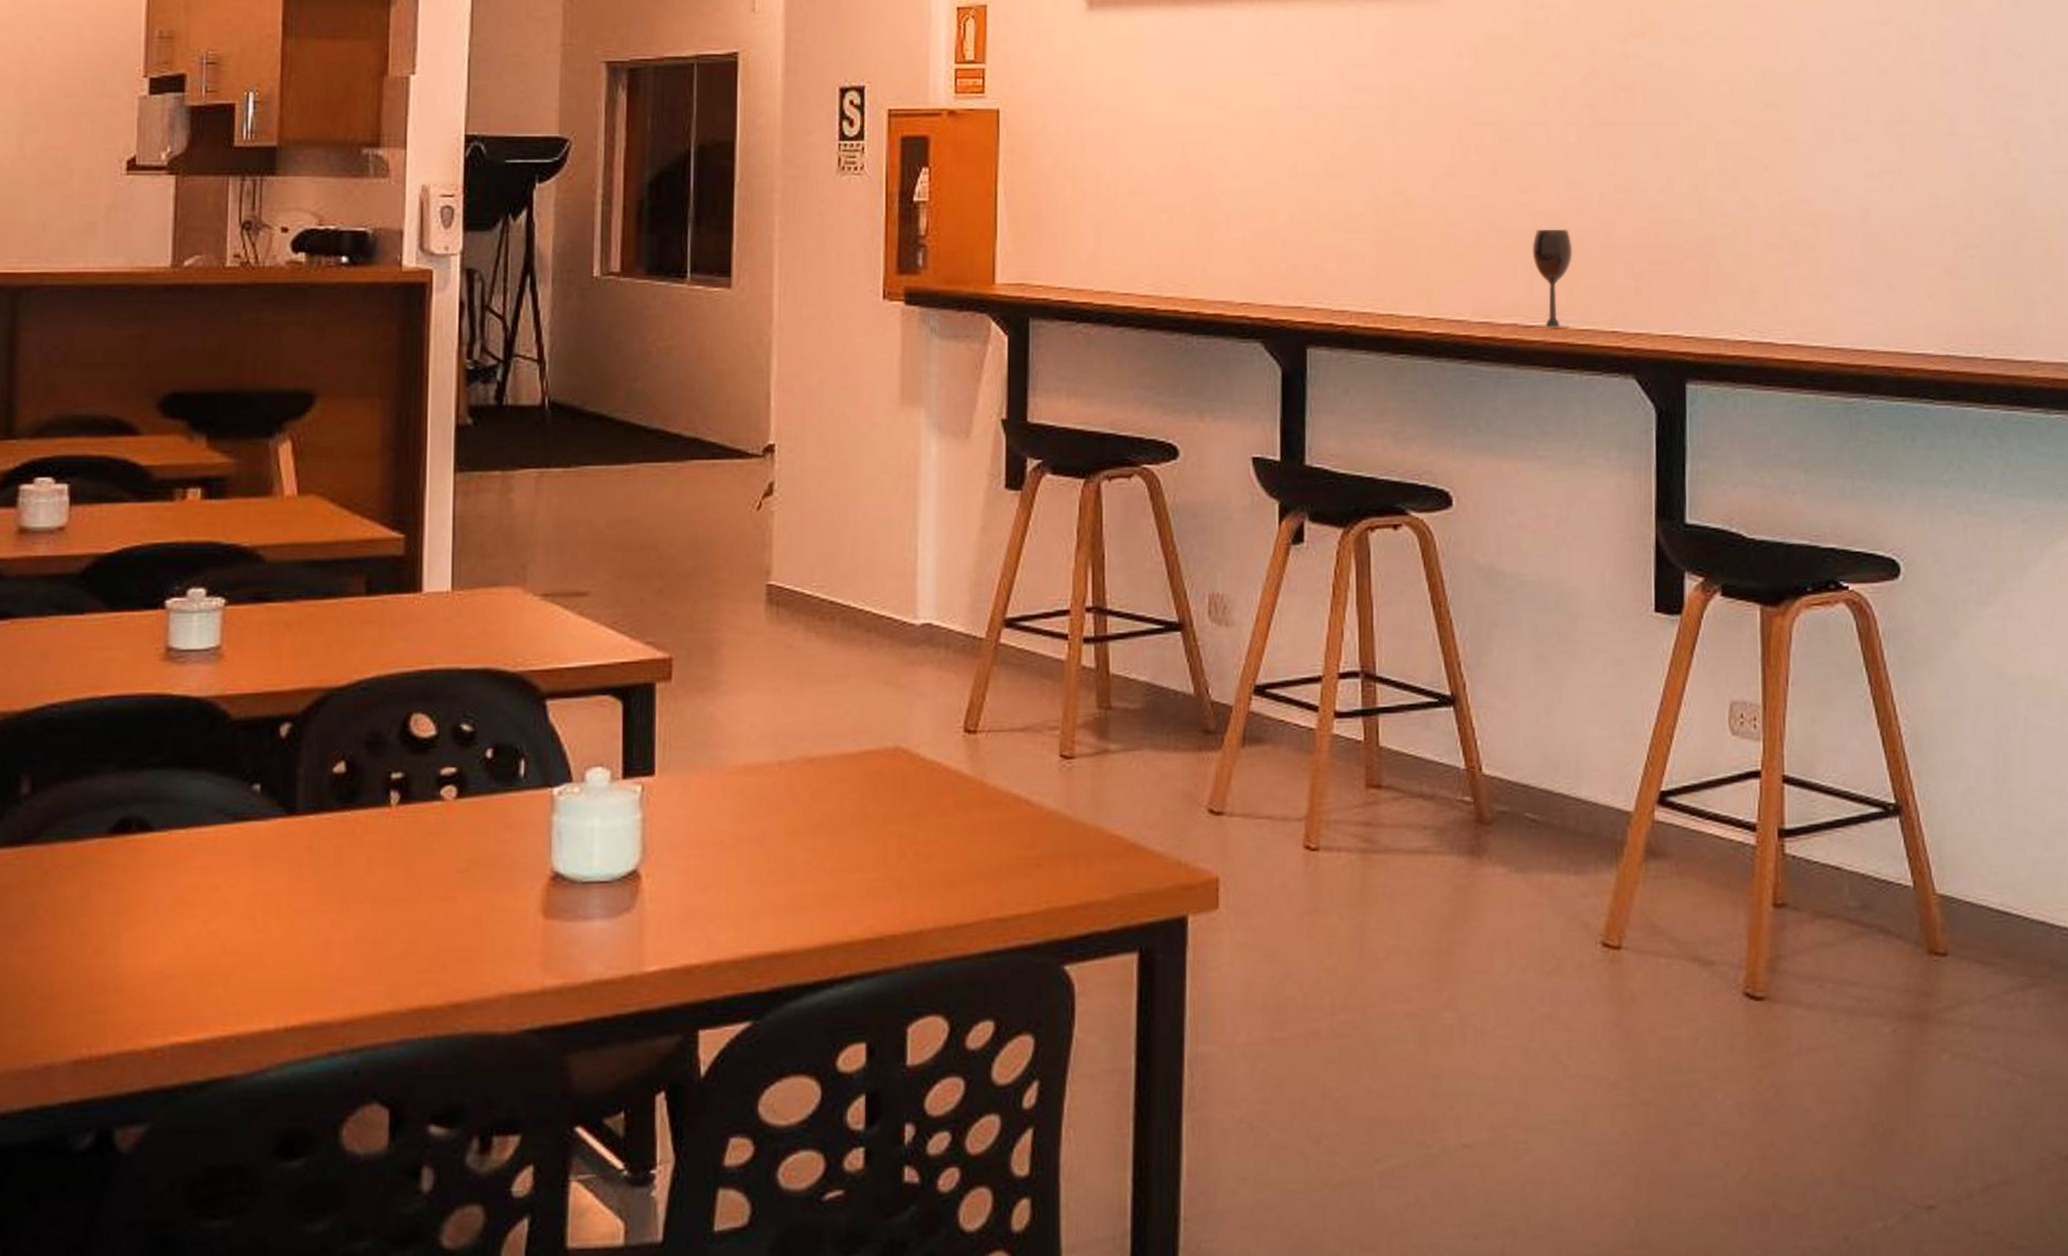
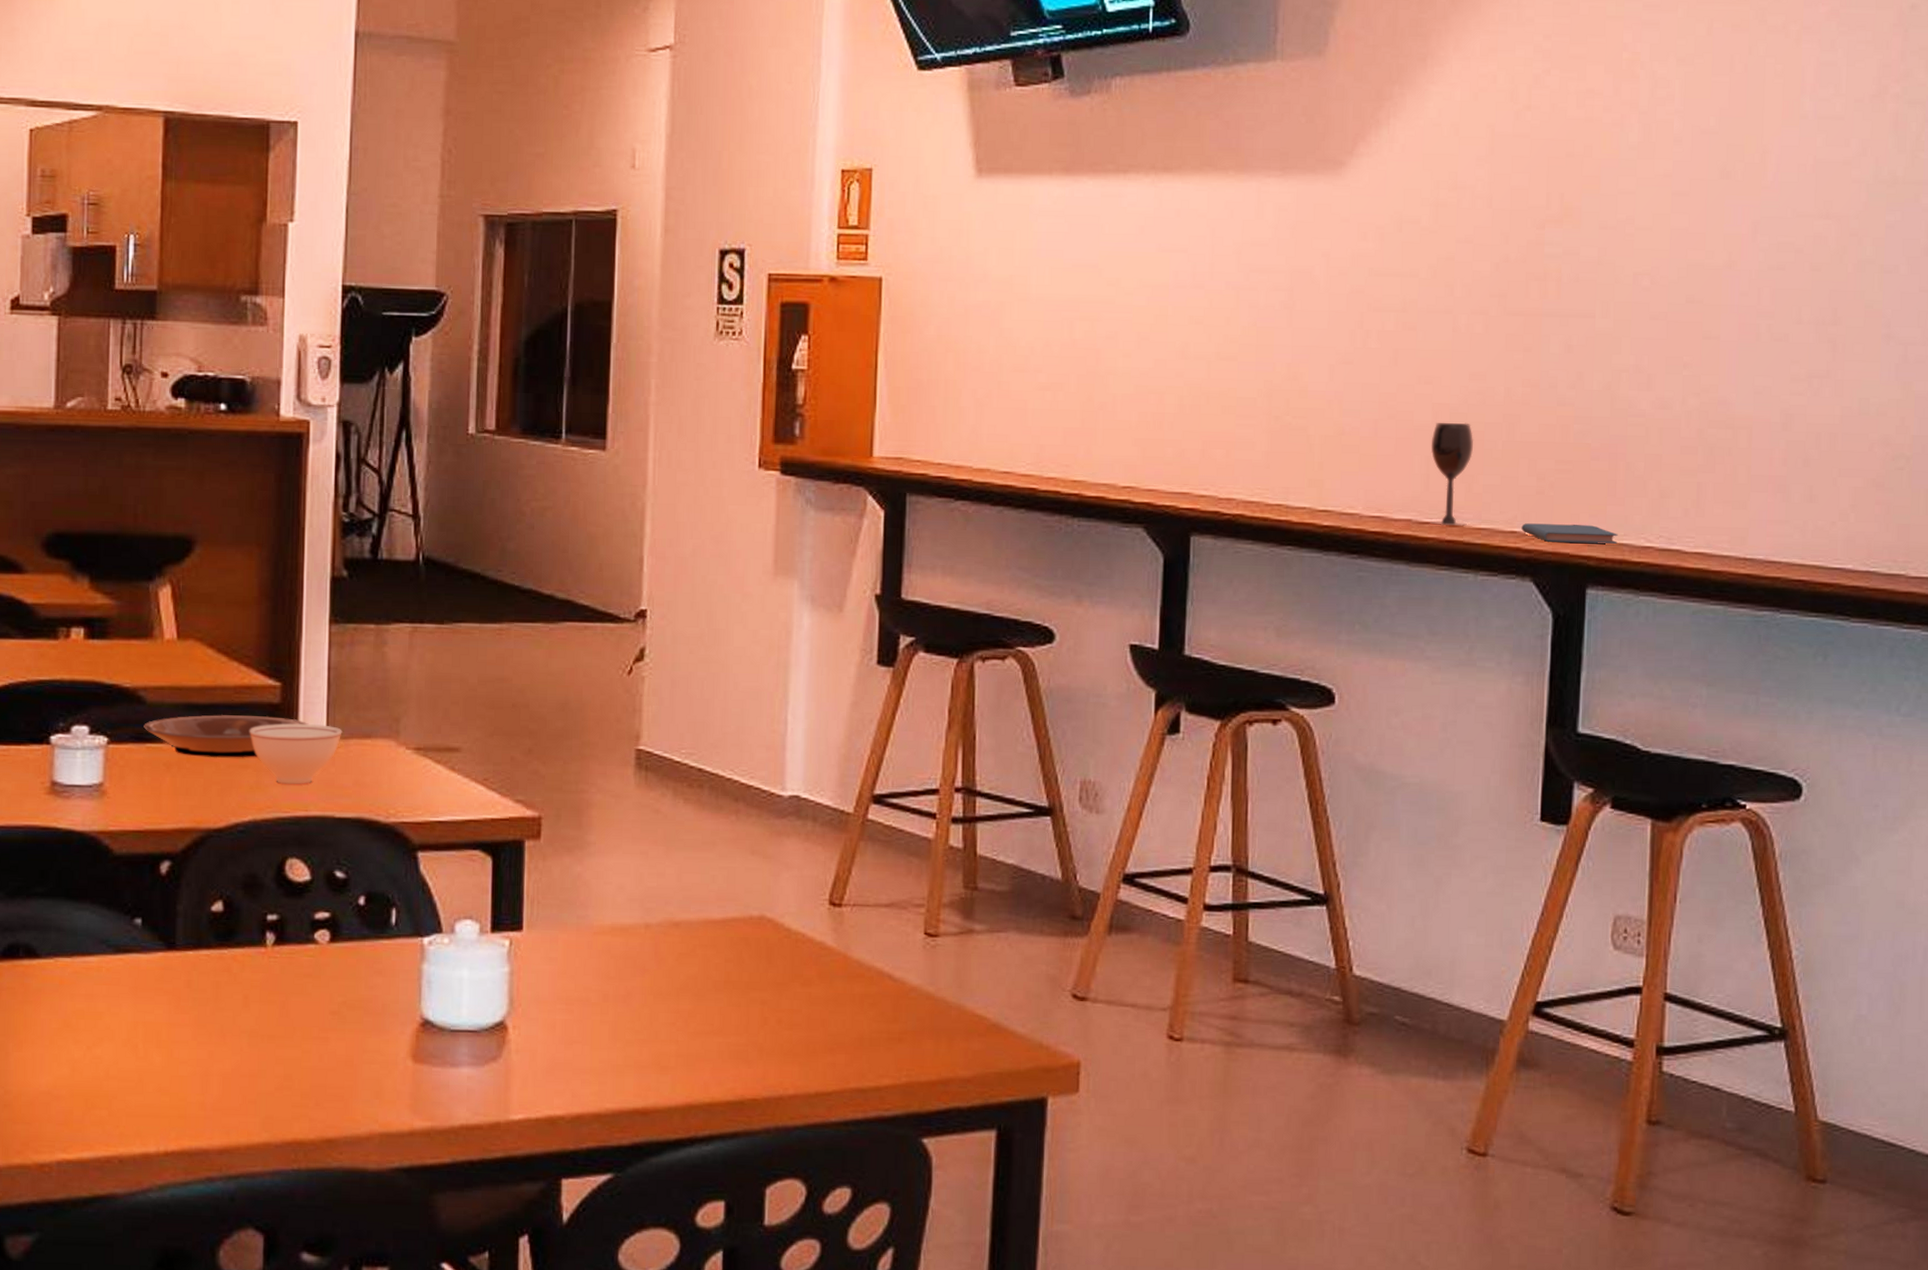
plate: none [263,568,433,615] -> present [143,714,309,759]
bowl: none [371,574,468,638] -> present [248,723,342,785]
book: none [1622,322,1713,340] -> present [1521,523,1618,544]

